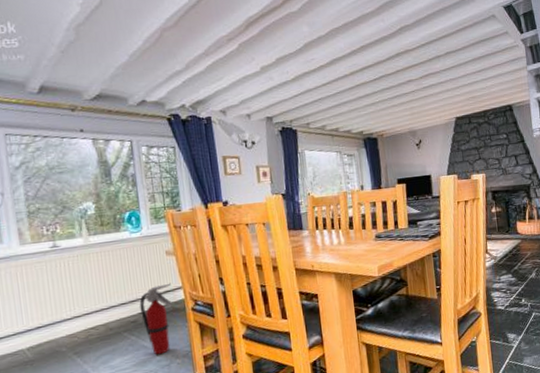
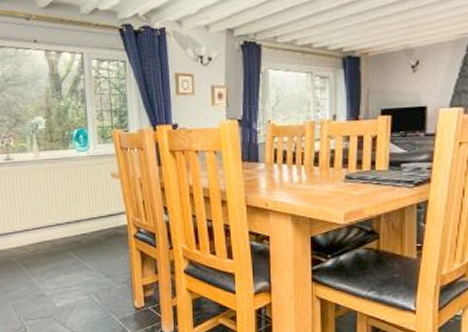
fire extinguisher: present [139,283,173,355] -> none [83,207,116,278]

